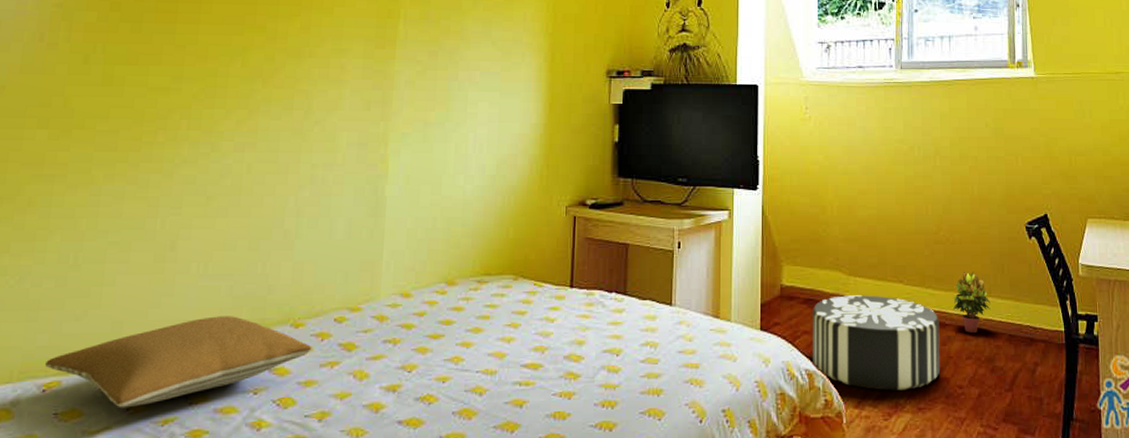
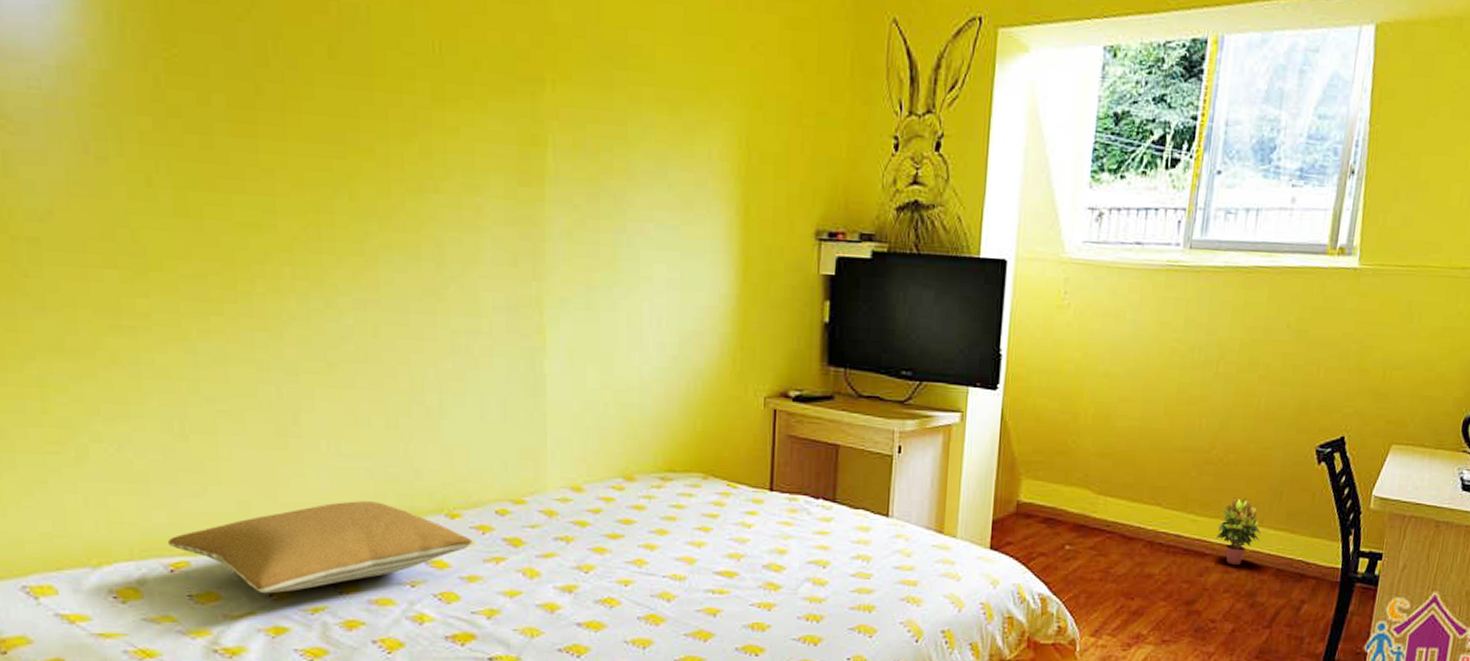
pouf: present [812,295,941,391] -> none [1048,516,1199,621]

